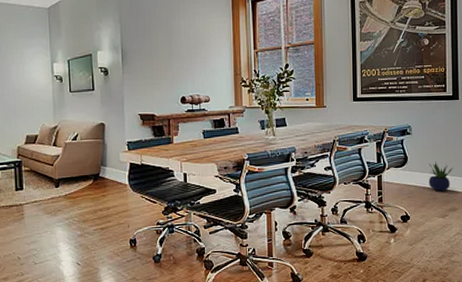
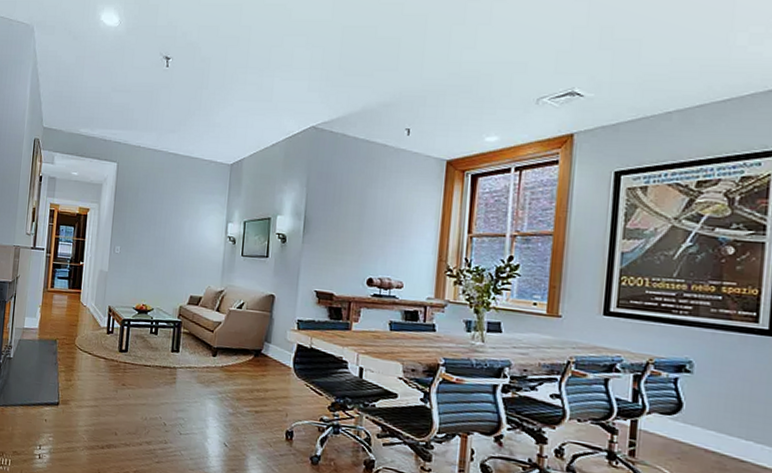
potted plant: present [428,161,453,192] -> none [714,417,760,462]

